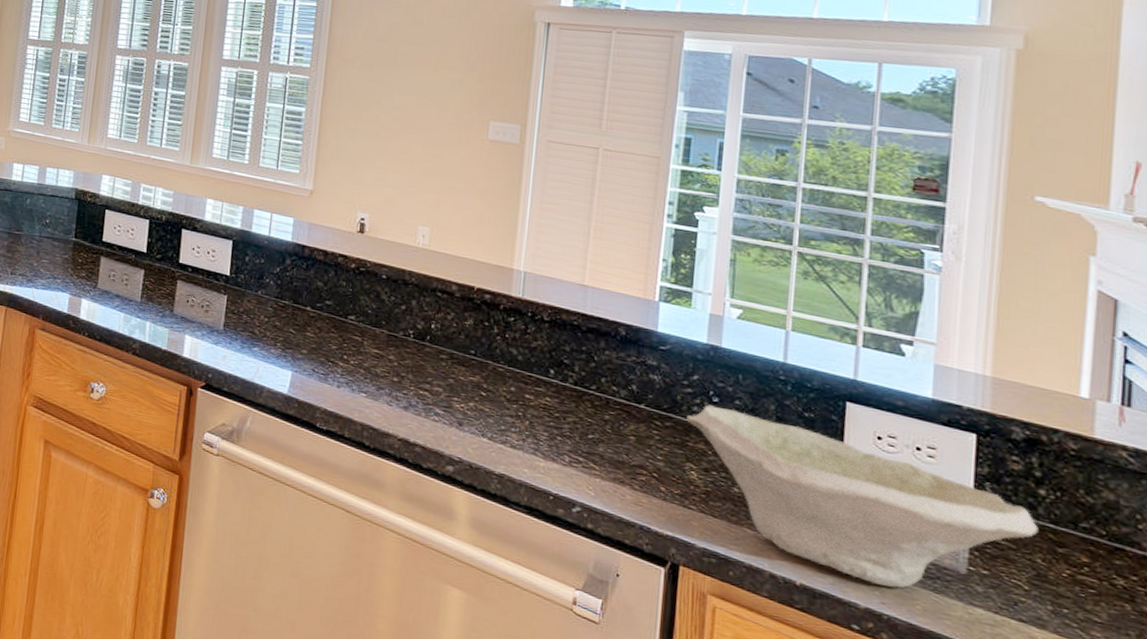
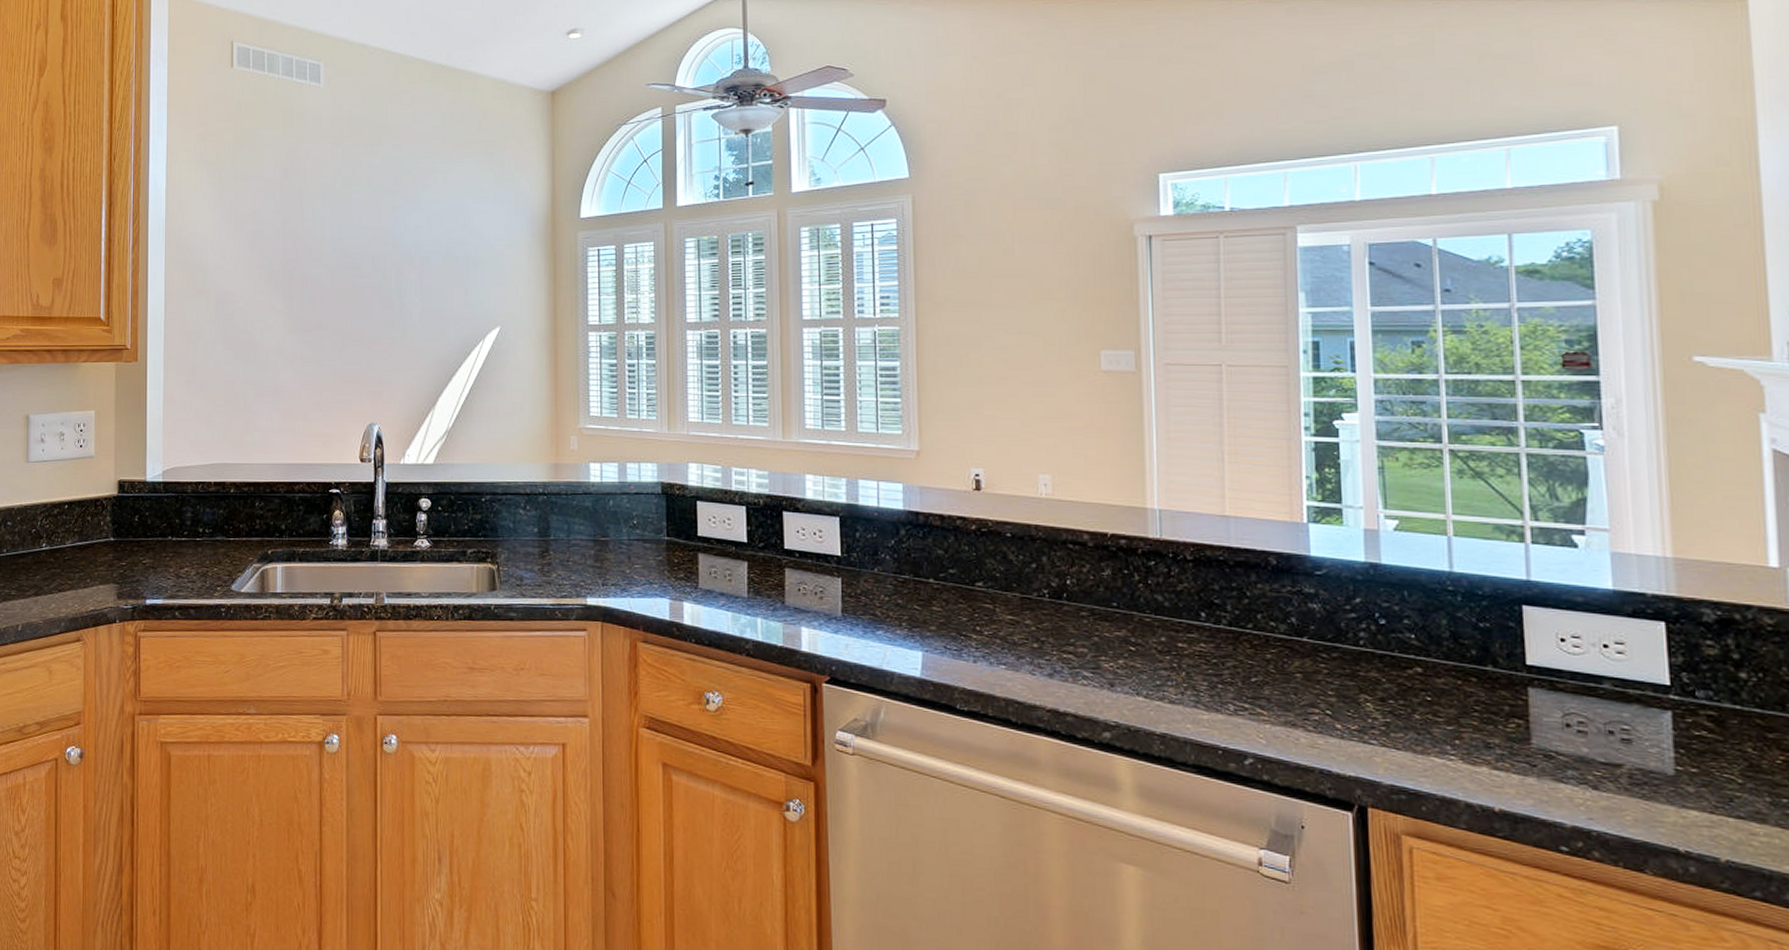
bowl: present [687,404,1039,588] -> none [1354,628,1745,801]

